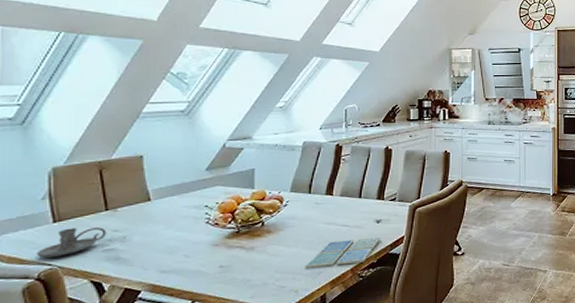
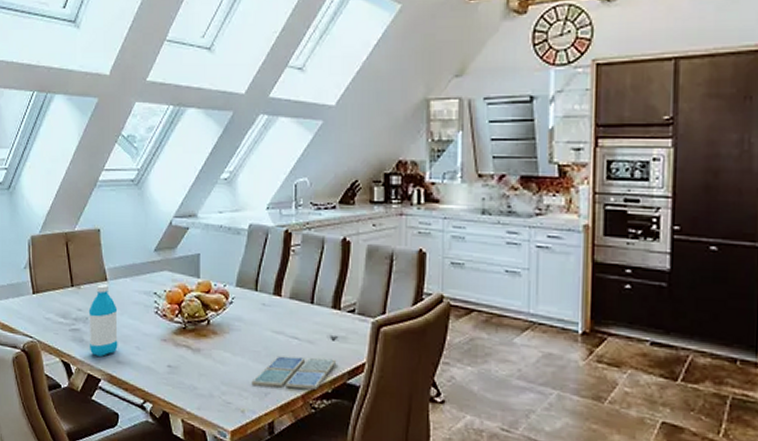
candle holder: present [36,227,106,258] -> none [21,301,72,330]
water bottle: none [127,204,163,271] -> present [88,284,118,356]

